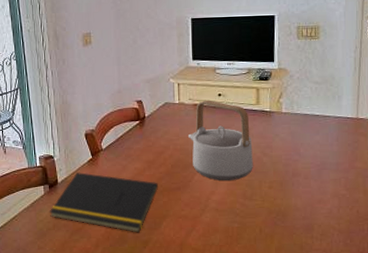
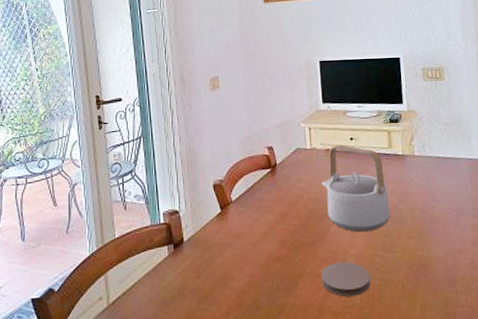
notepad: present [49,172,159,233] -> none [173,228,294,297]
coaster: none [184,207,230,236] -> present [321,262,371,297]

